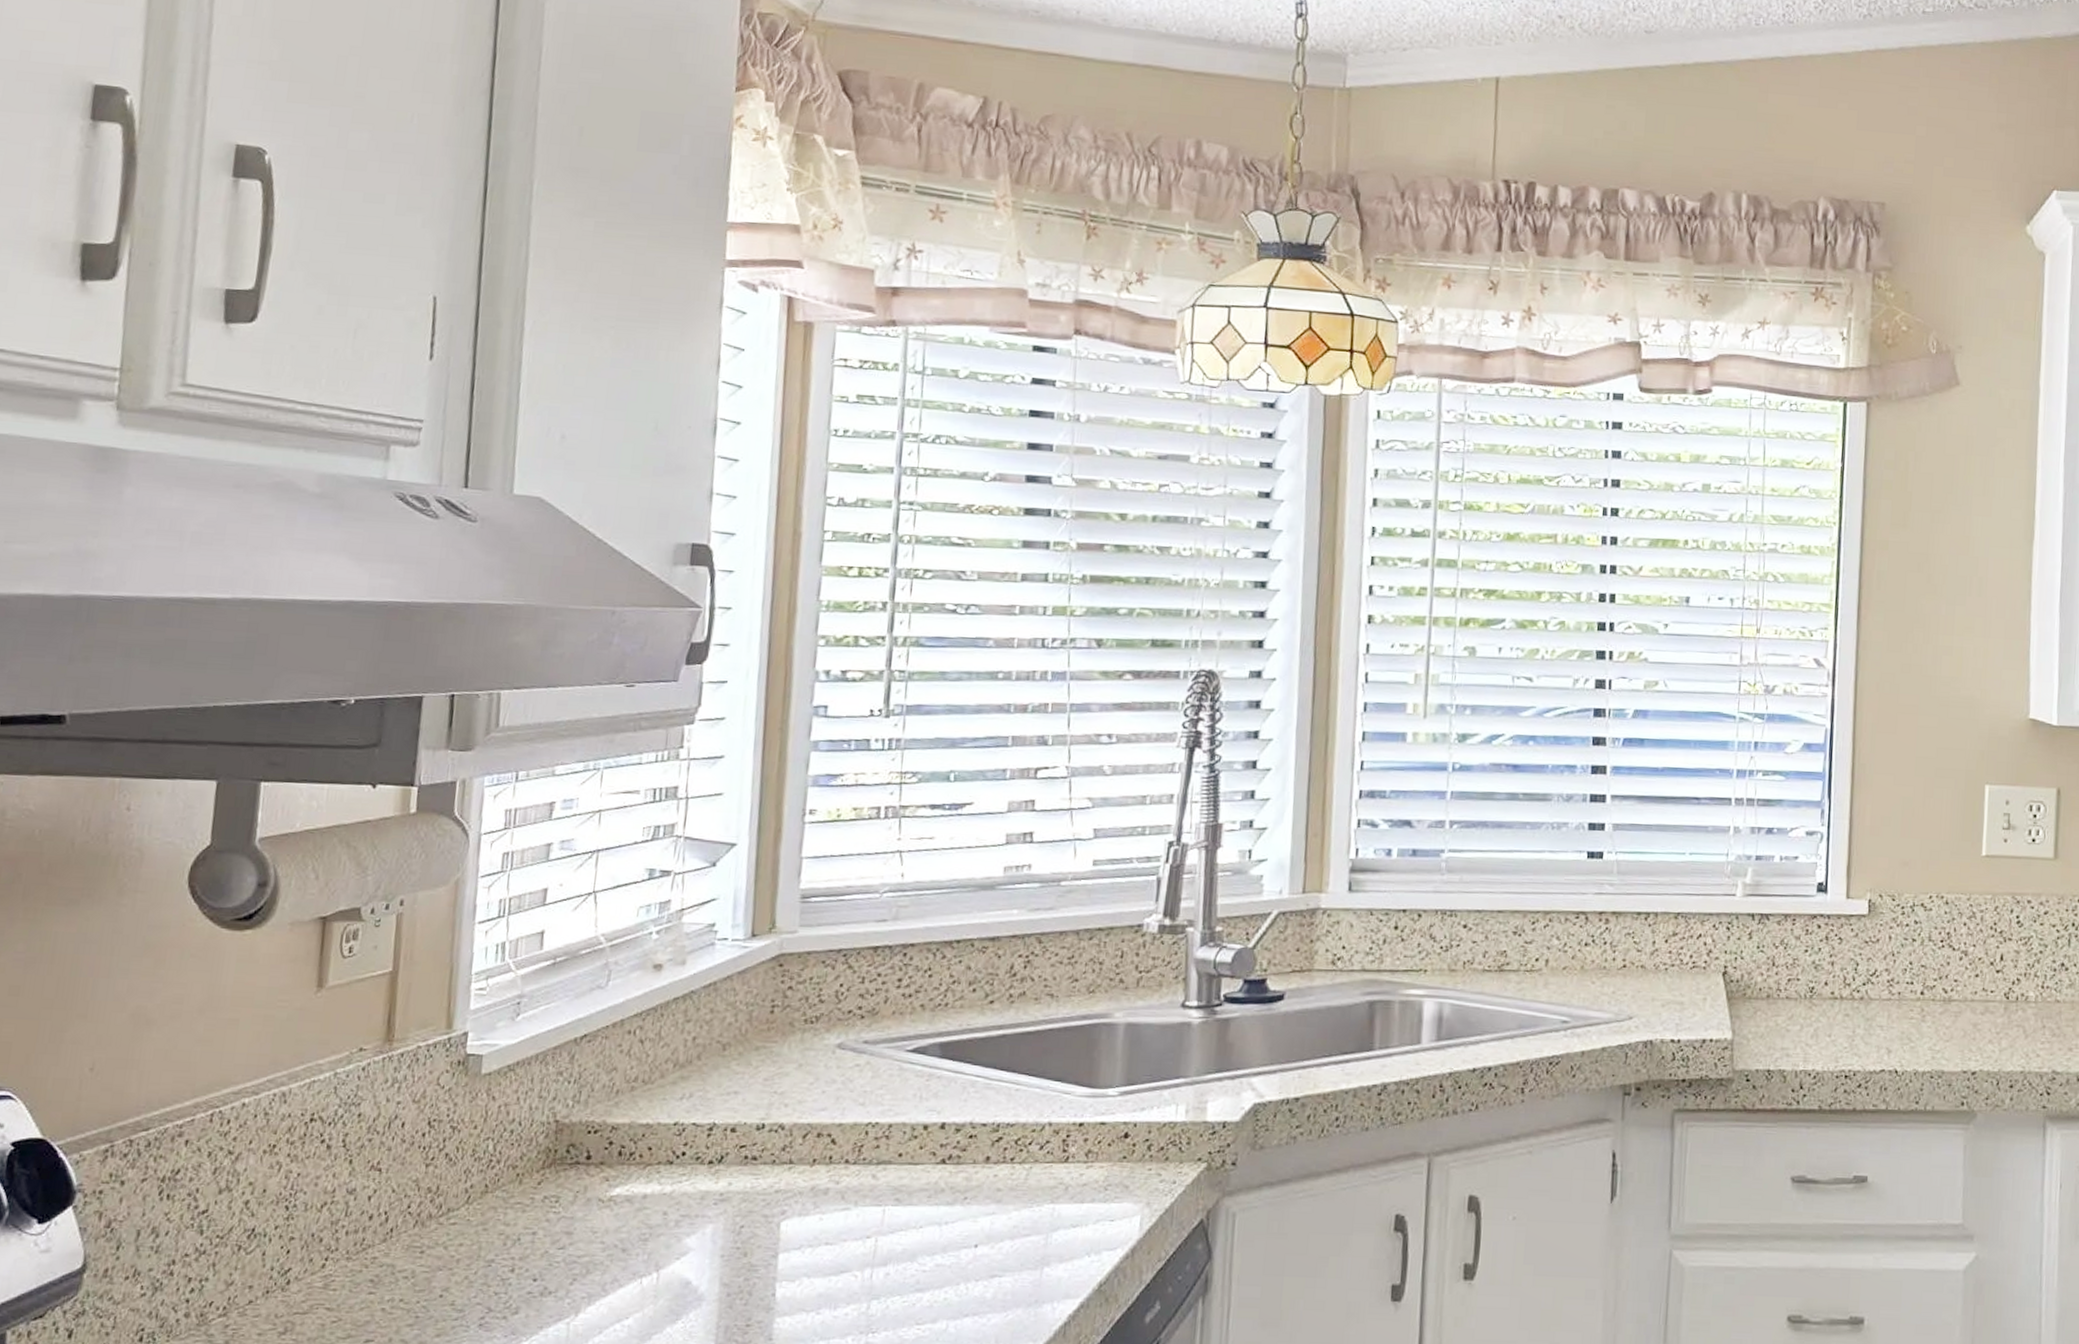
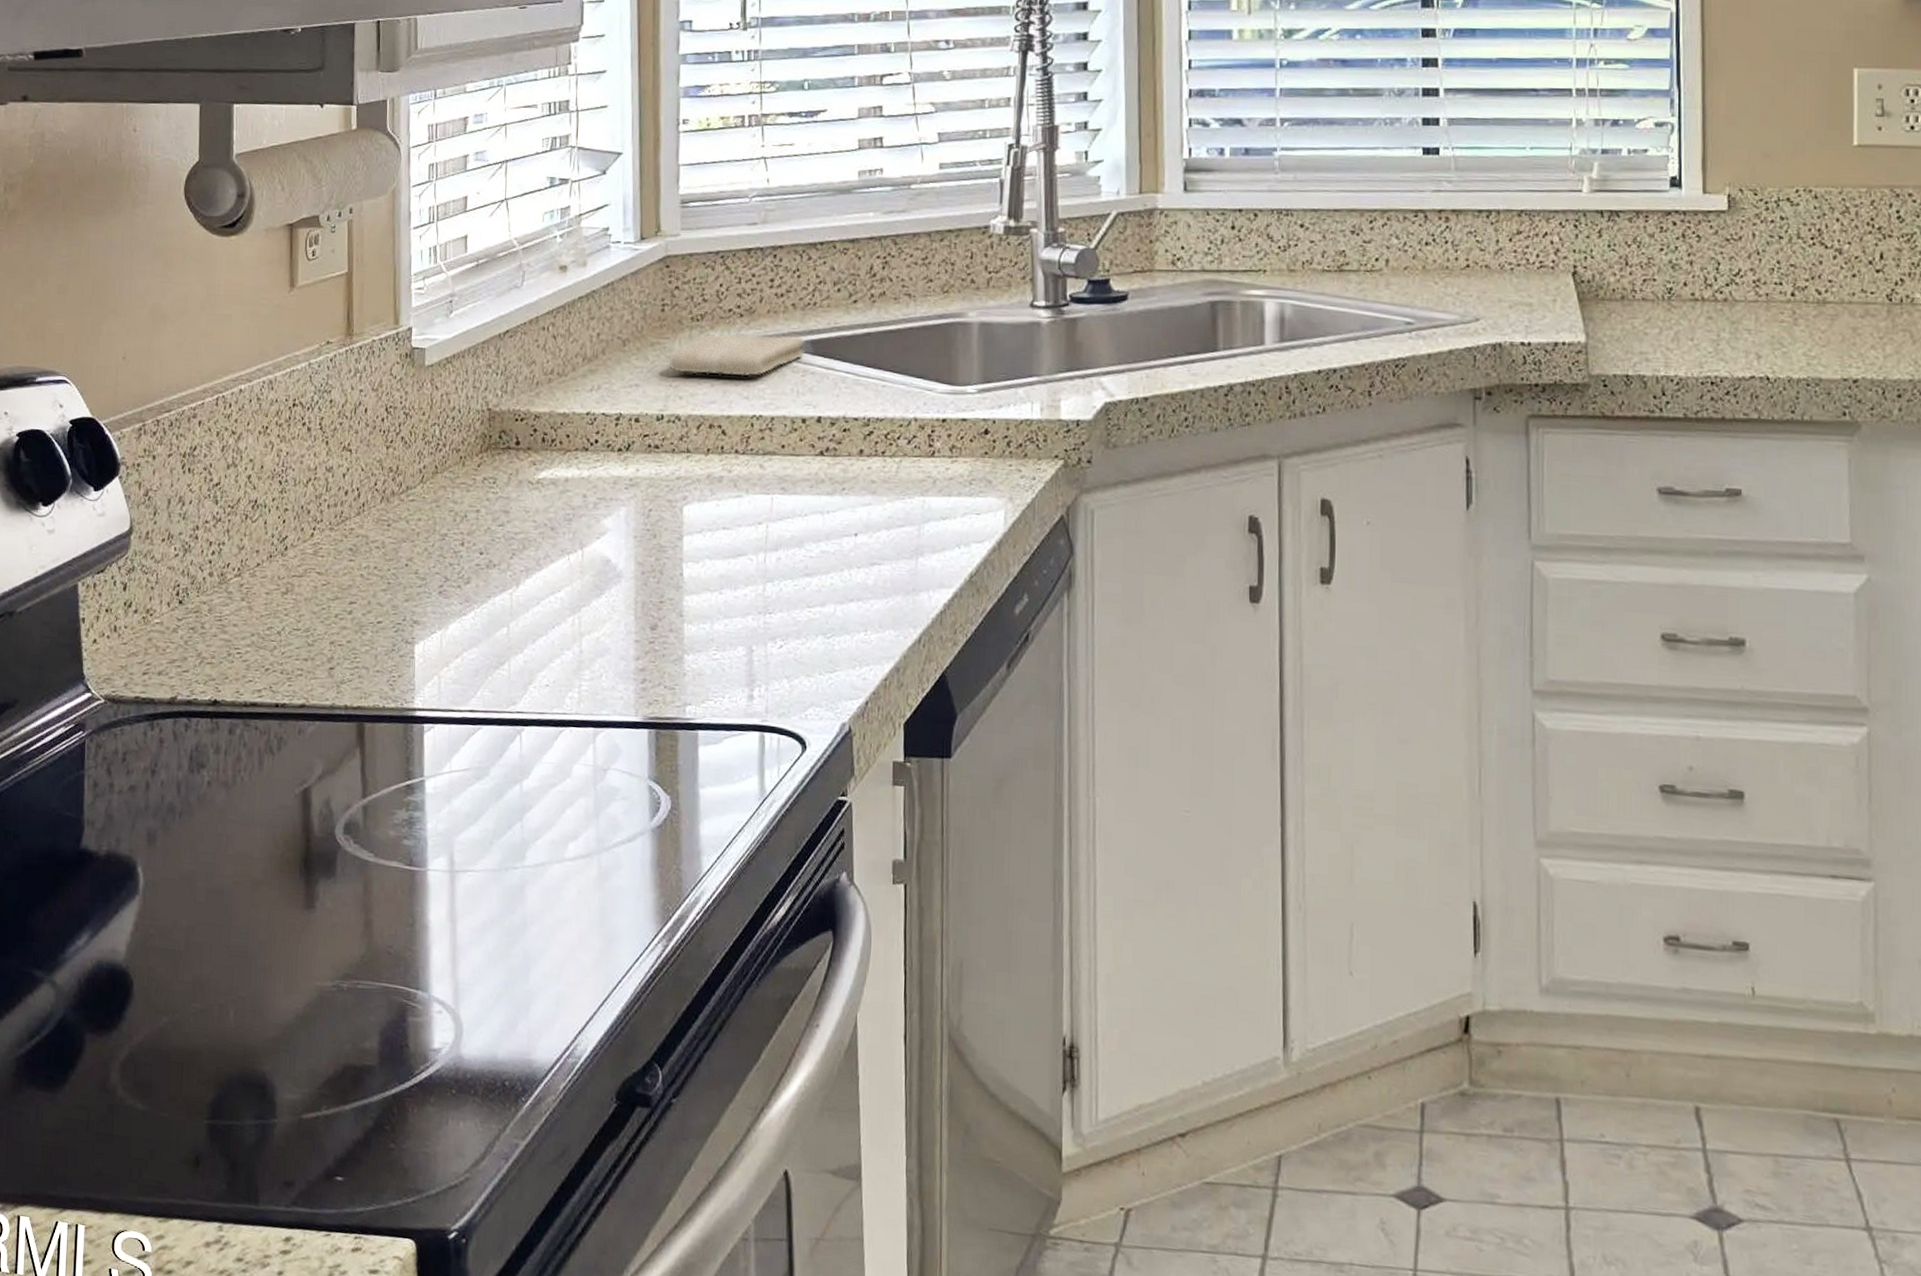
washcloth: none [774,1034,934,1082] -> present [668,331,806,377]

